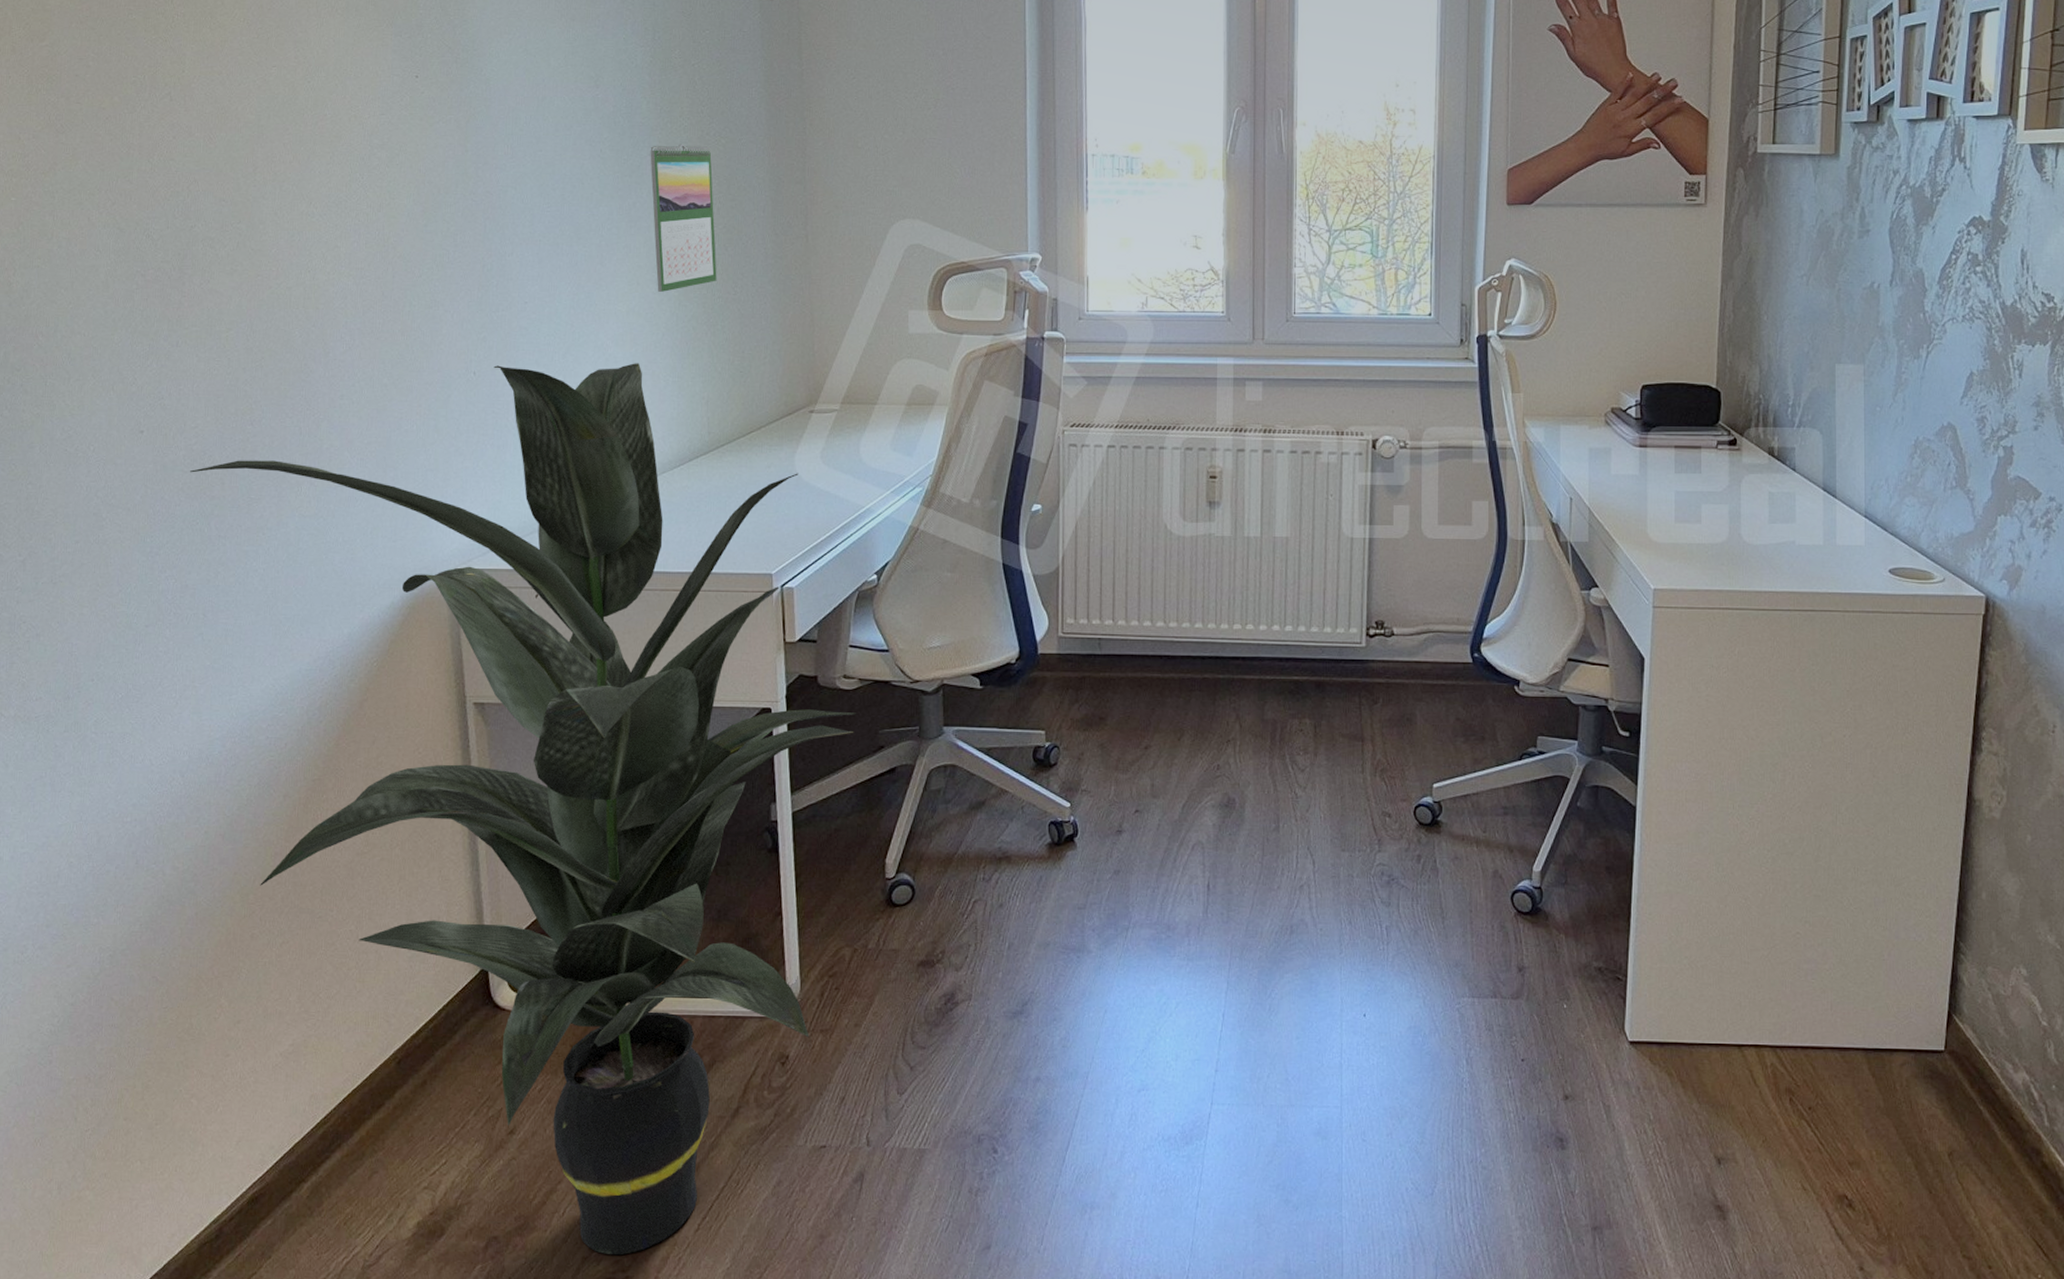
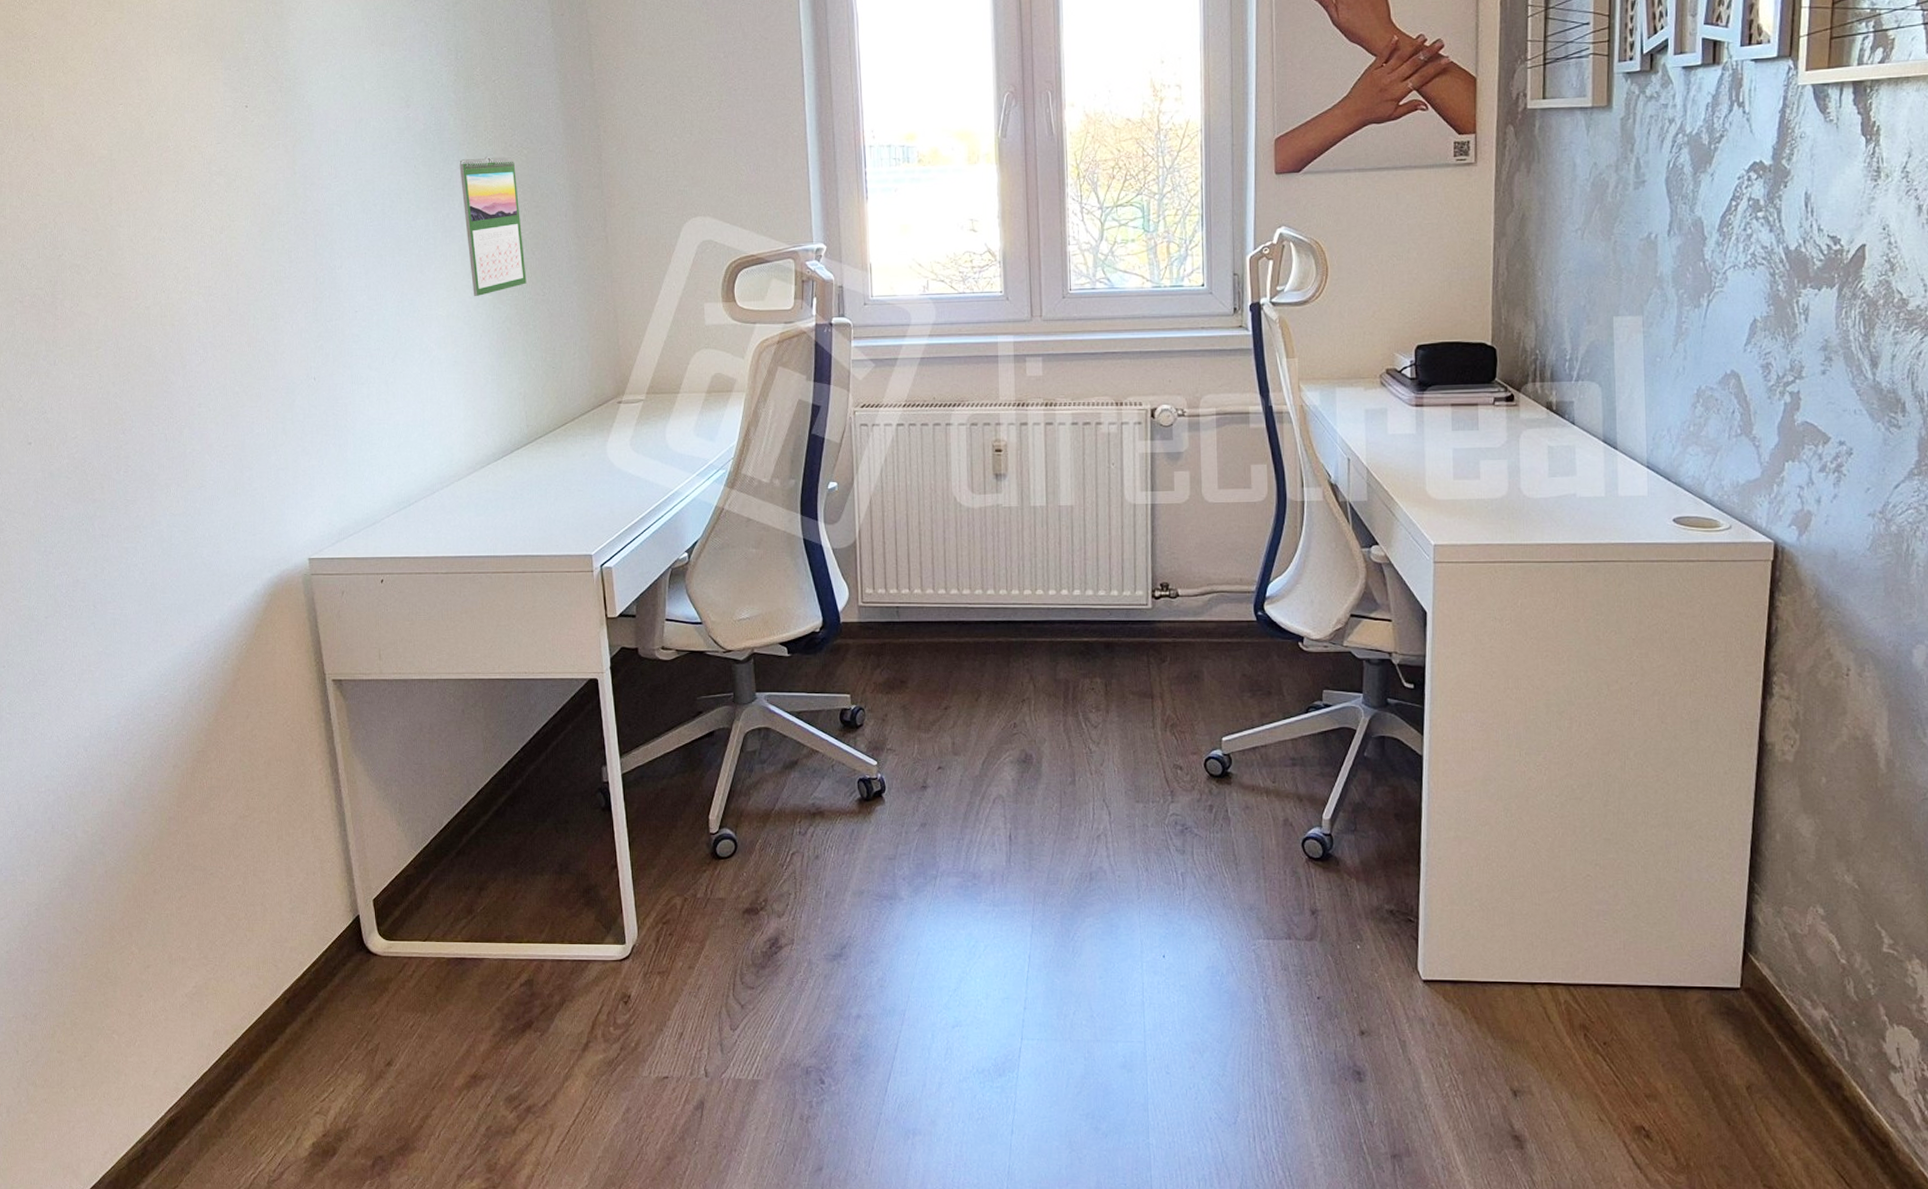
indoor plant: present [190,363,856,1256] -> none [74,363,675,1174]

